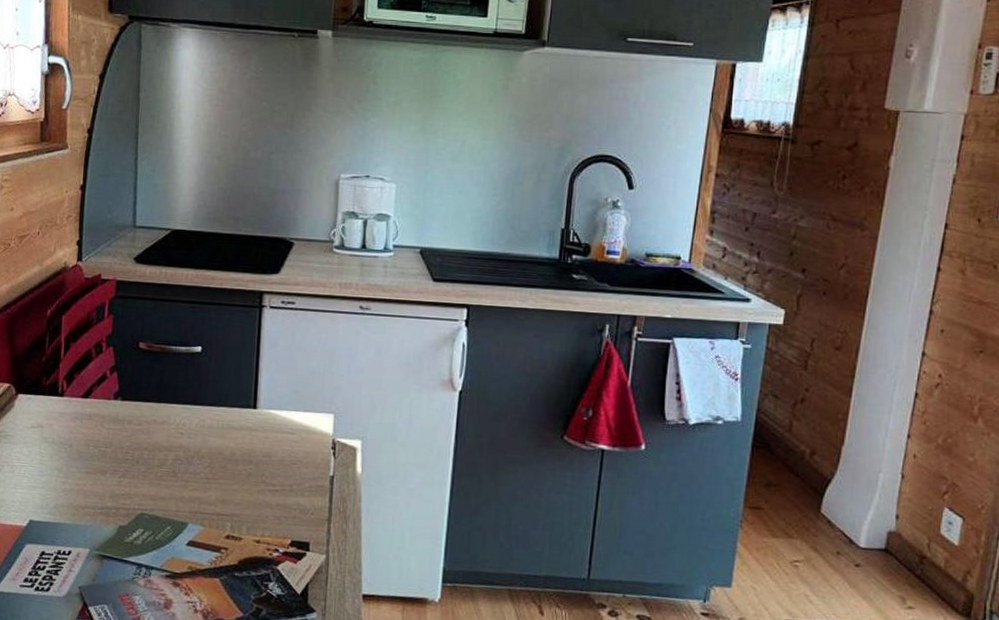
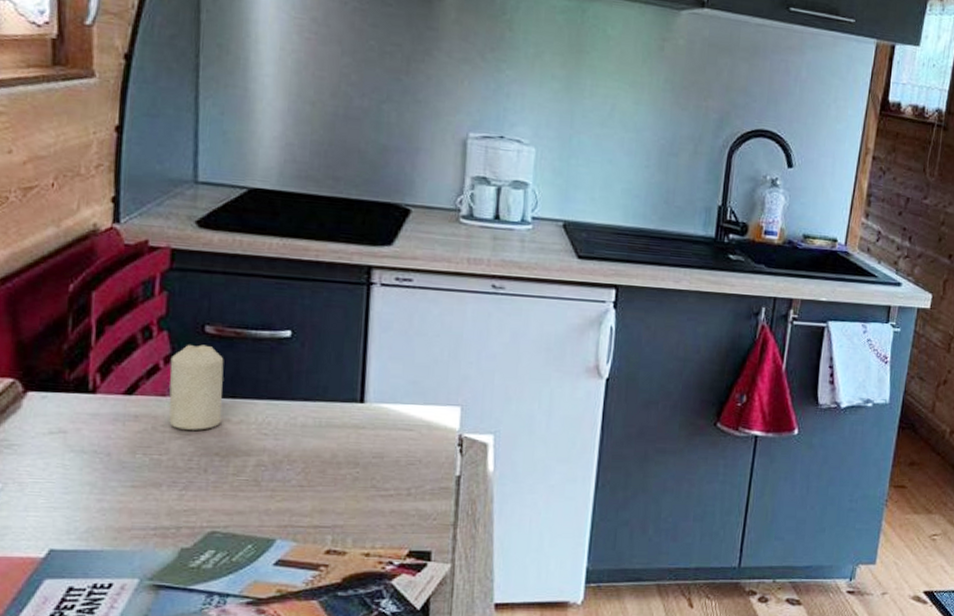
candle: none [112,358,152,429] -> present [168,344,224,430]

